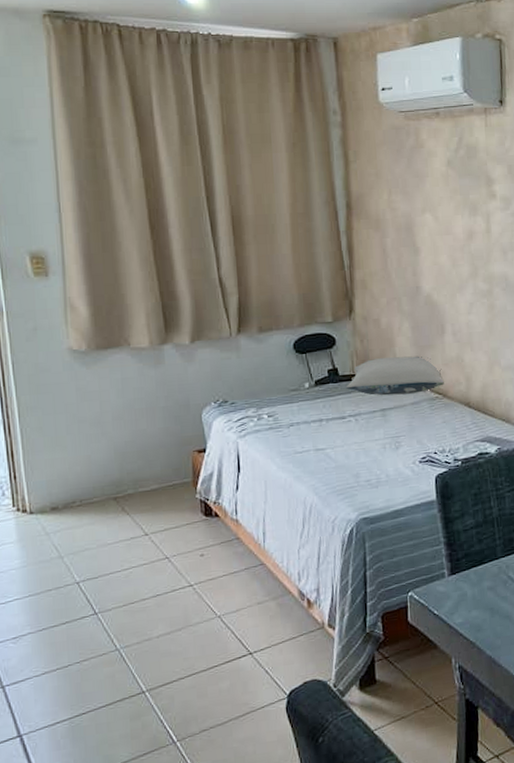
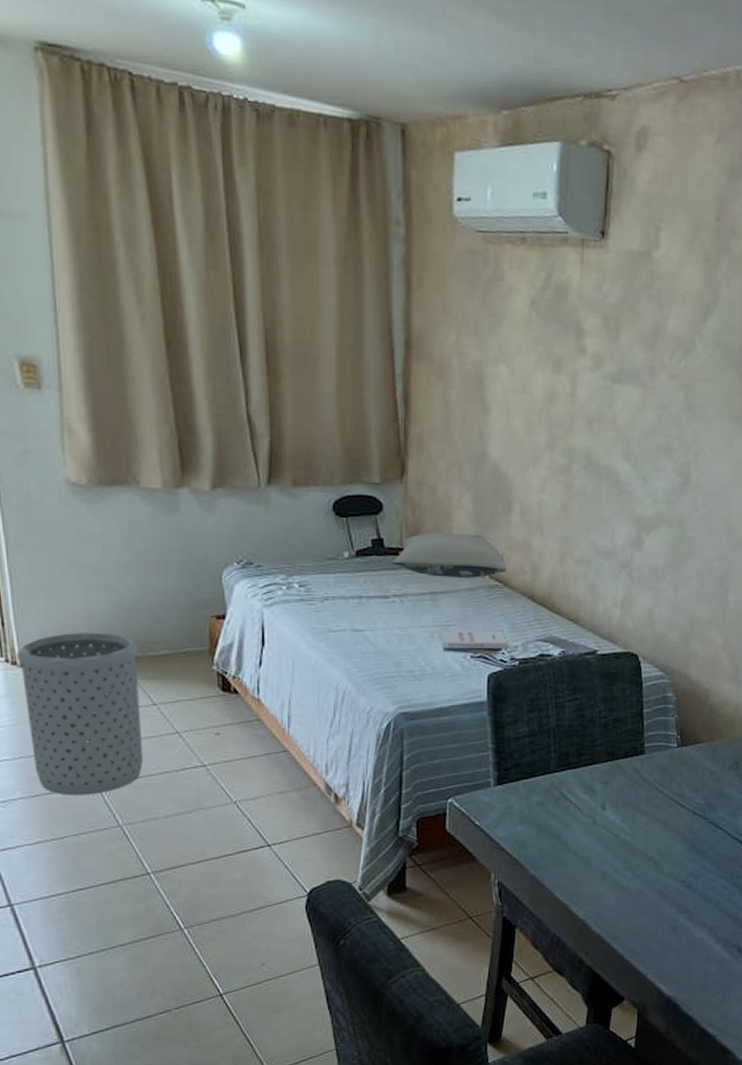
laundry basket: none [26,476,138,626] -> present [16,633,144,795]
books: none [391,437,450,460] -> present [440,630,507,655]

